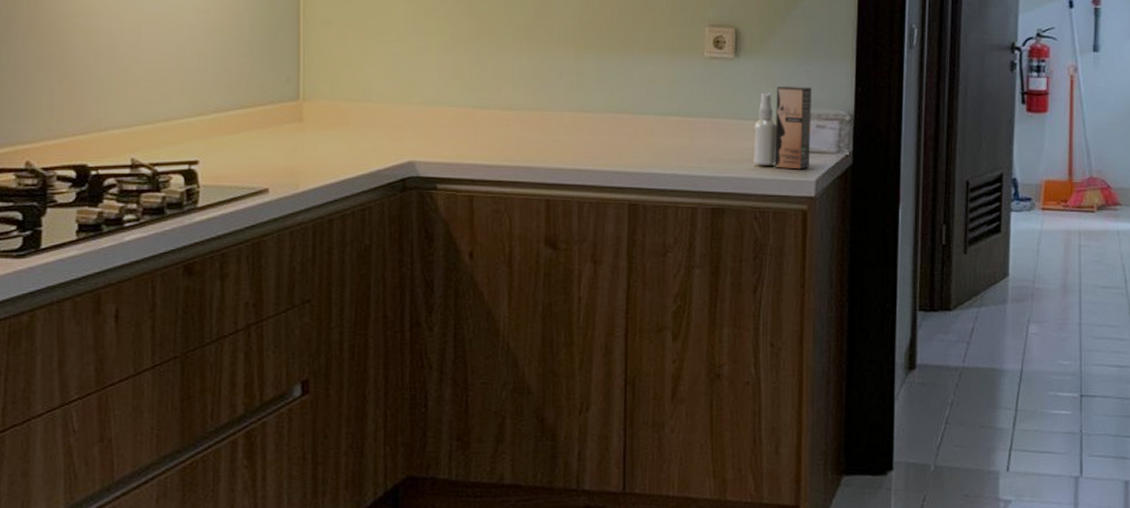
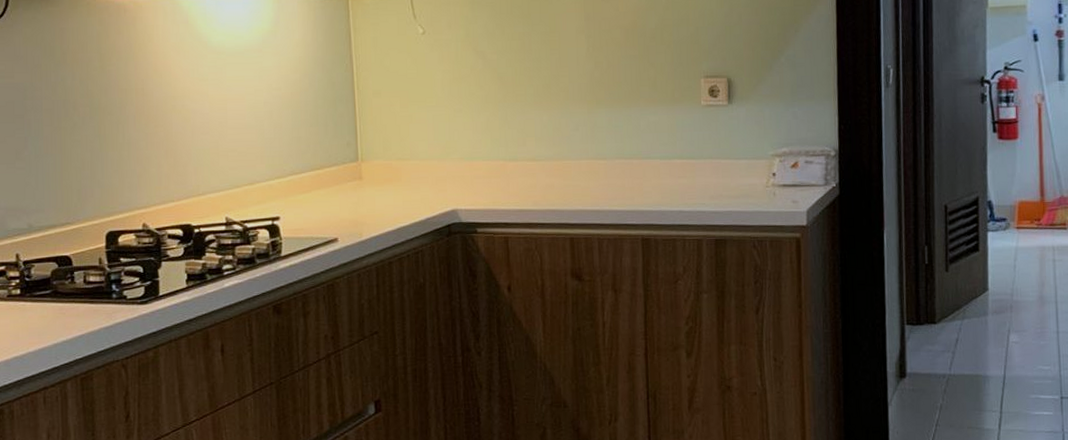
spray bottle: present [753,85,811,170] -> none [749,127,801,202]

